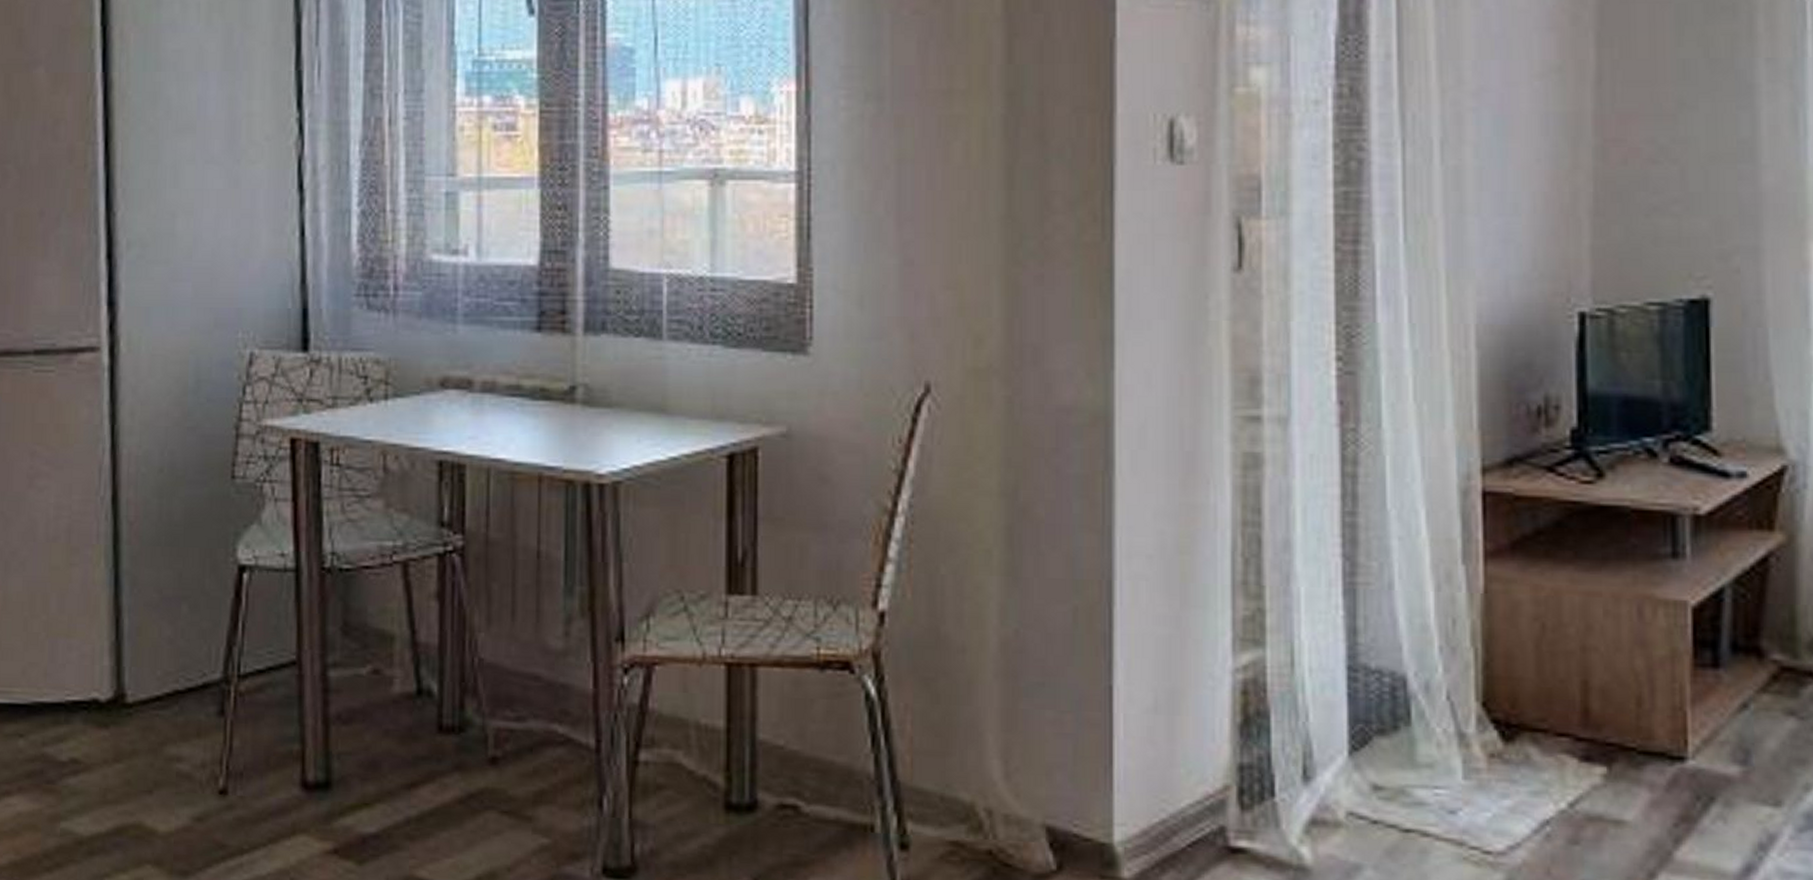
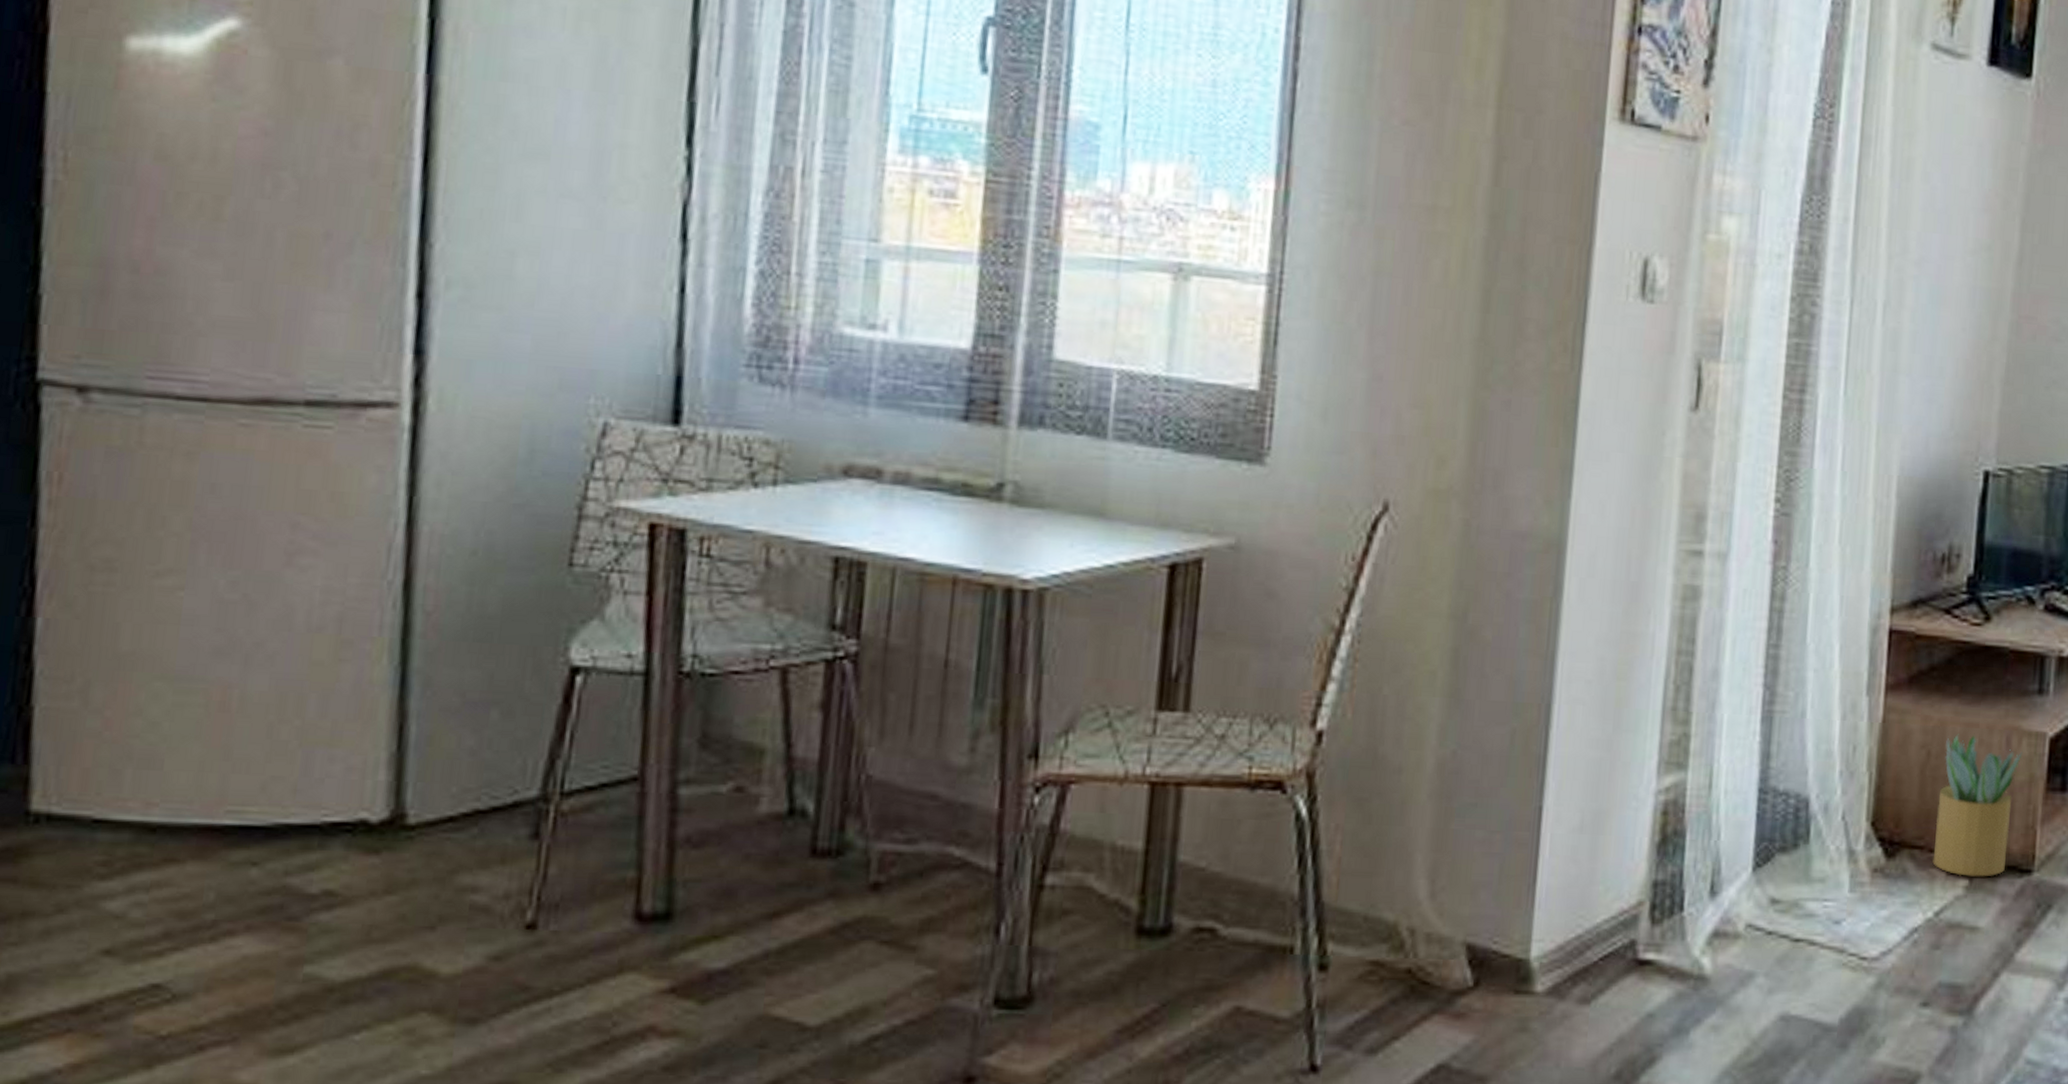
potted plant: none [1559,603,1660,764] -> present [1932,733,2023,877]

